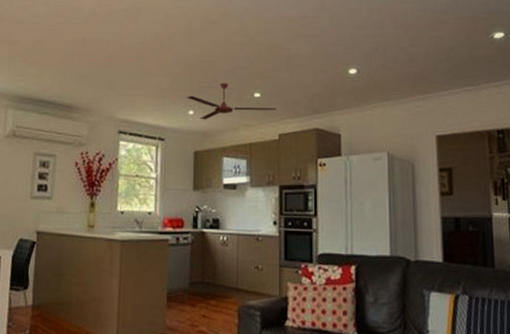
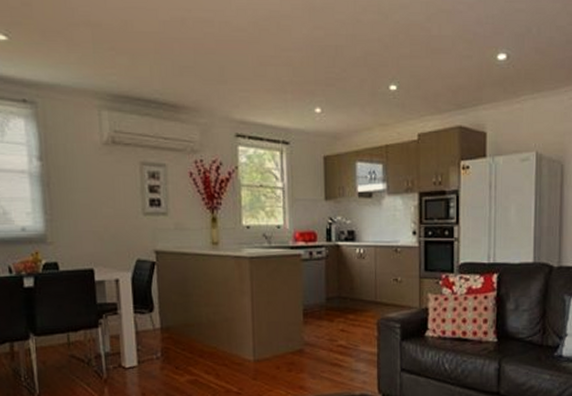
ceiling fan: present [186,82,276,120] -> none [312,73,415,119]

